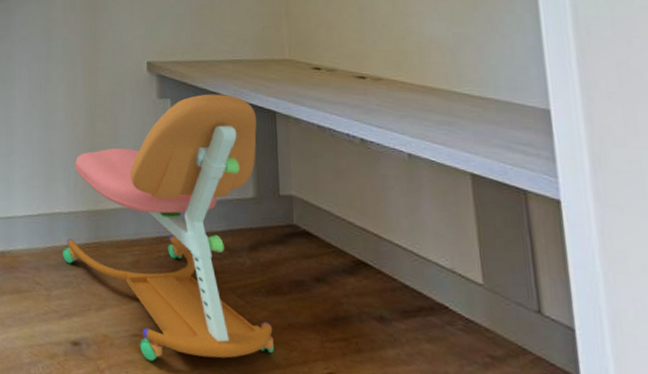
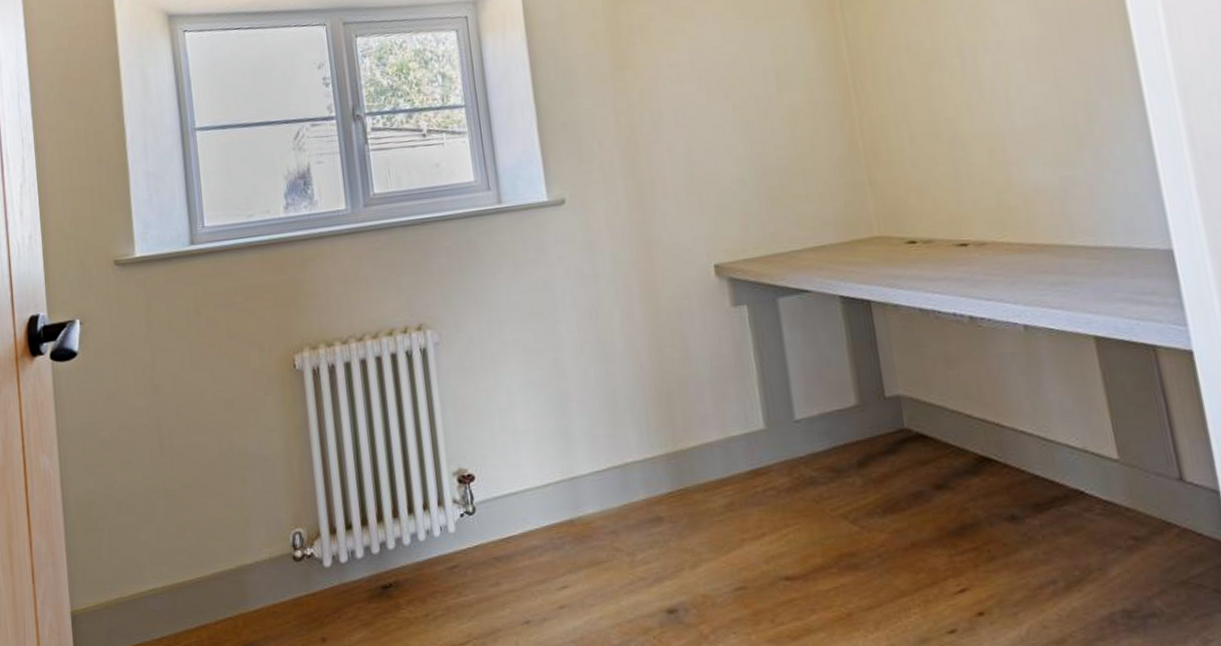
office chair: present [62,94,274,361] -> none [641,289,899,615]

